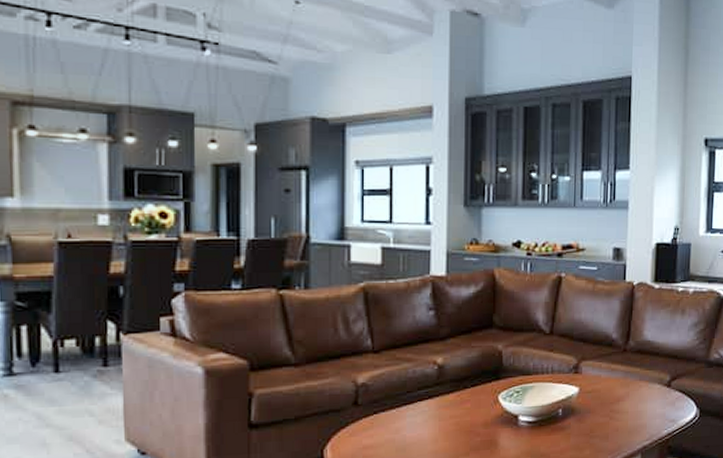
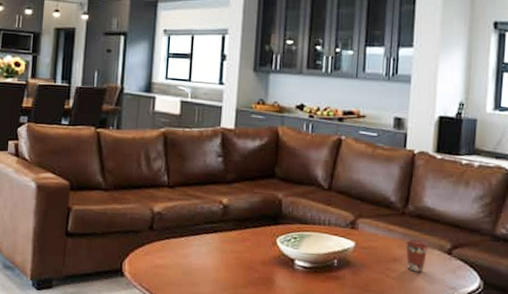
coffee cup: none [627,376,650,410] -> present [405,239,429,272]

